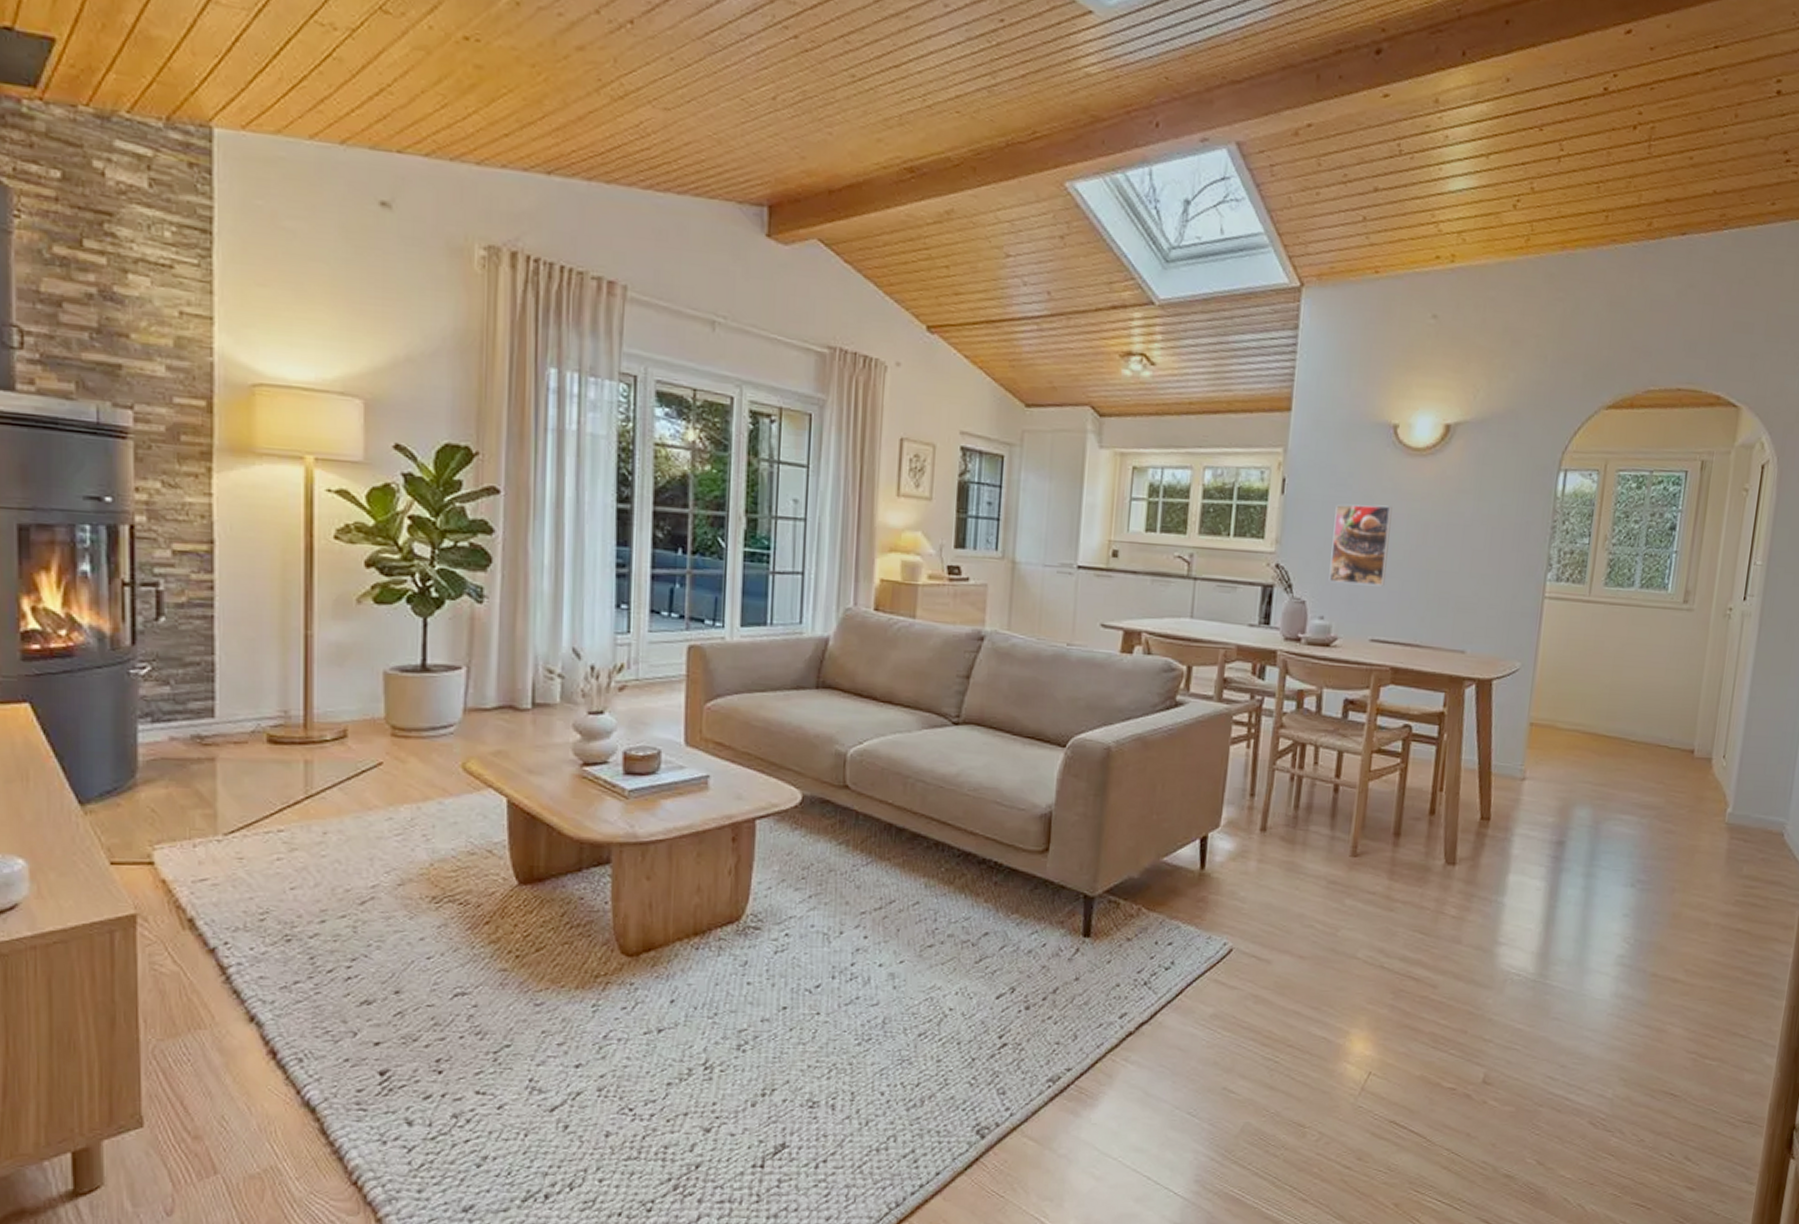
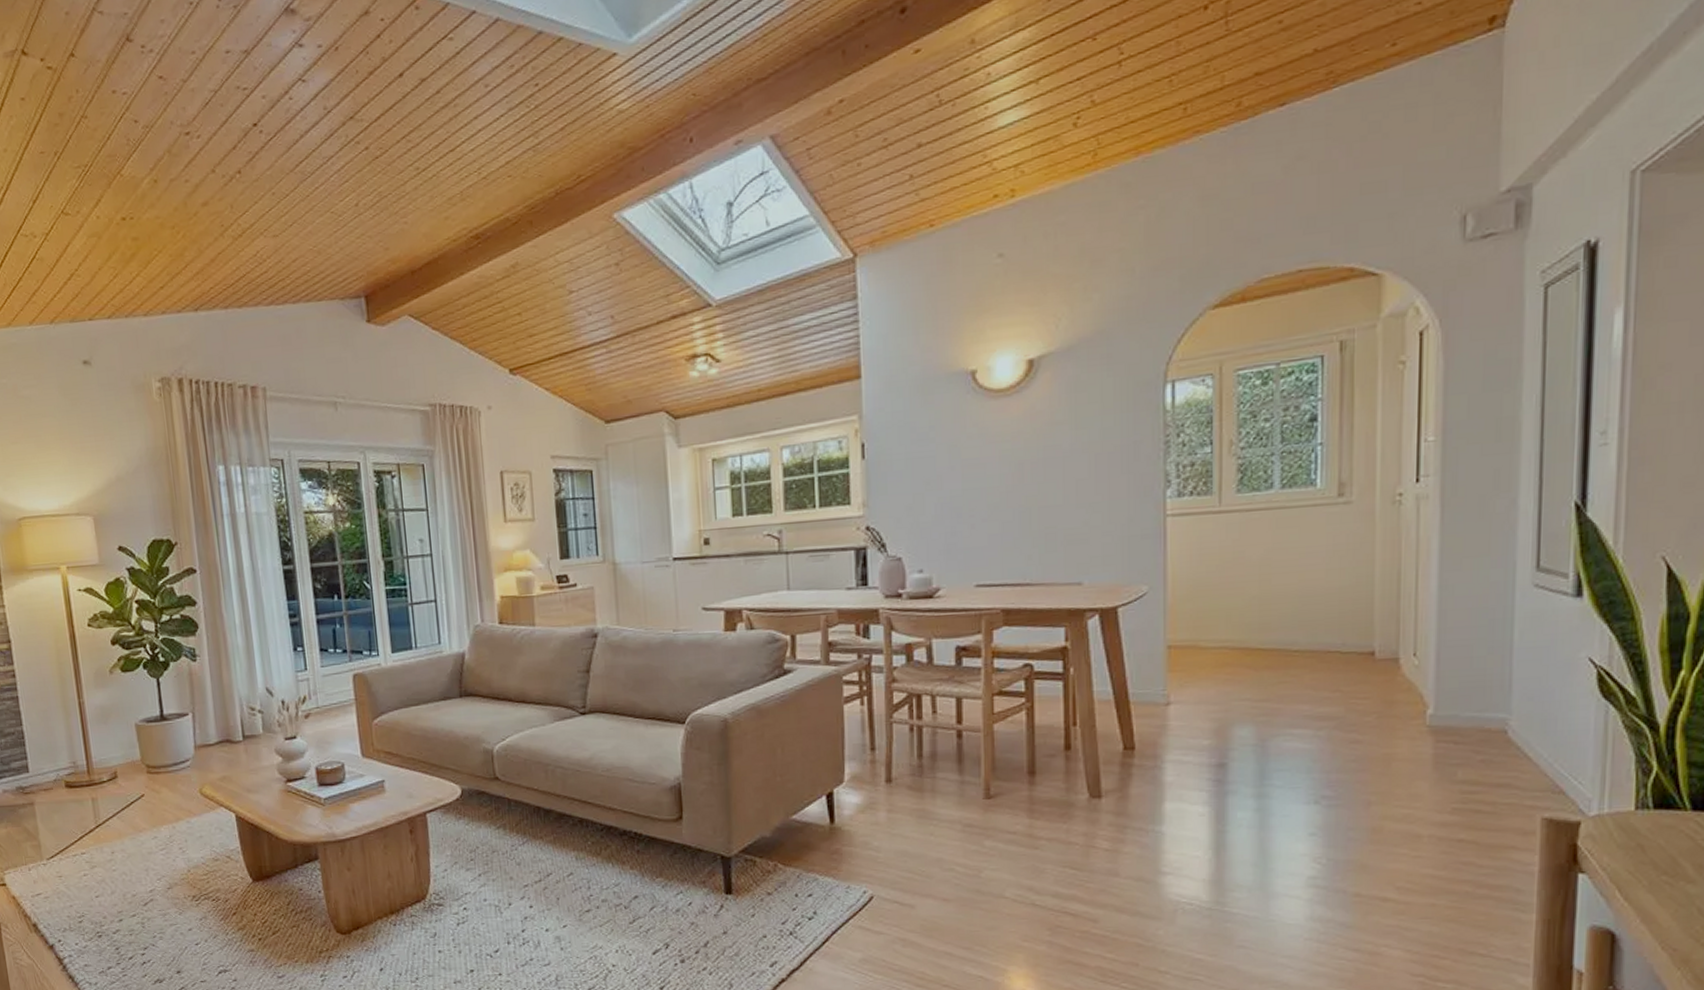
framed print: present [1328,504,1392,587] -> none [920,451,983,535]

